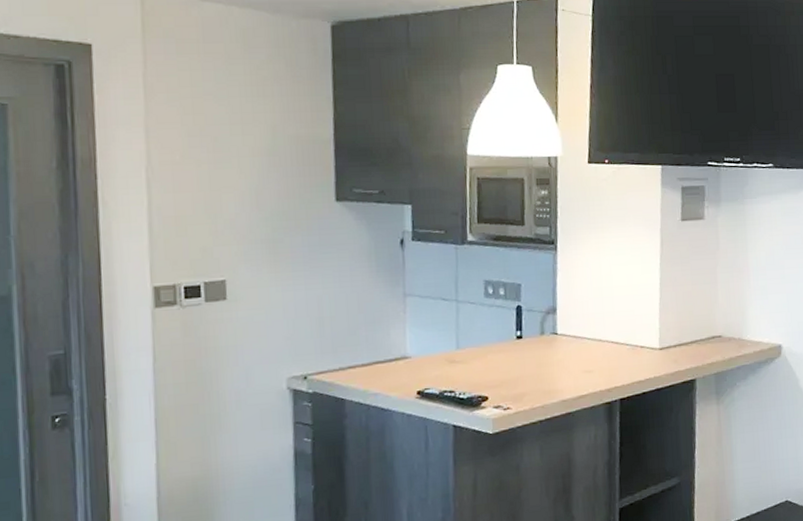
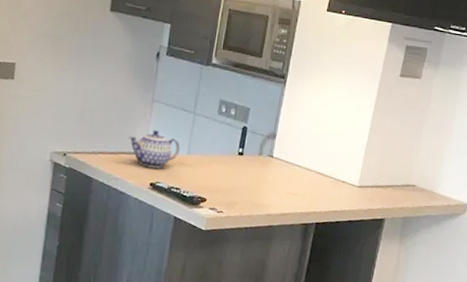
teapot: none [381,328,447,374] -> present [128,130,180,169]

